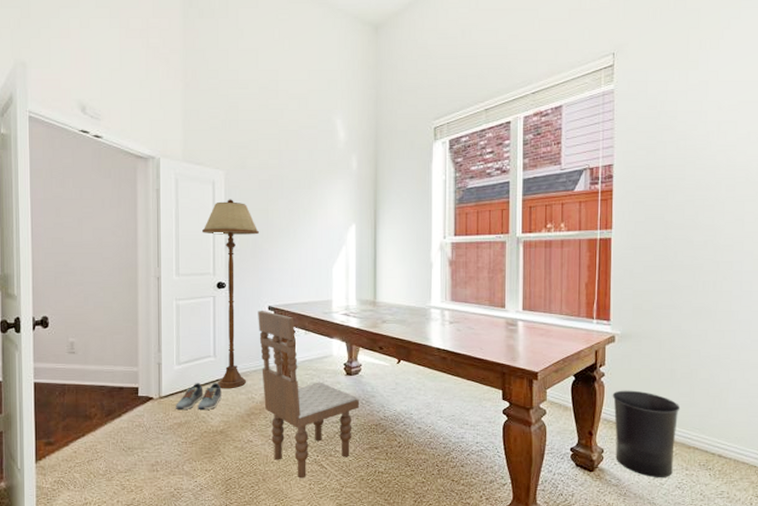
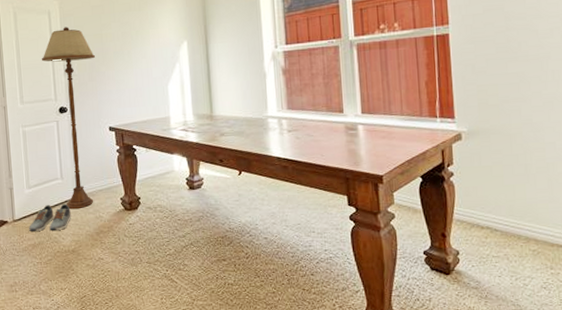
dining chair: present [258,311,359,479] -> none [99,131,204,293]
waste bin: present [612,390,681,477] -> none [463,188,539,278]

